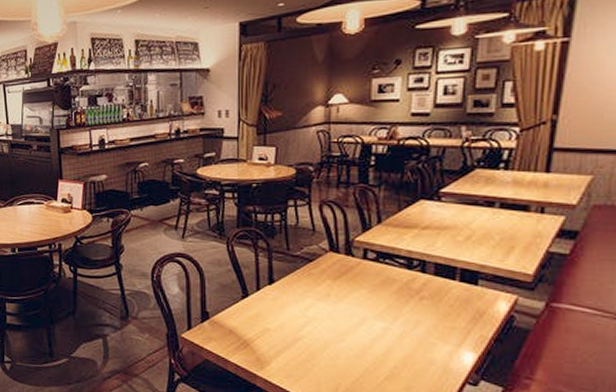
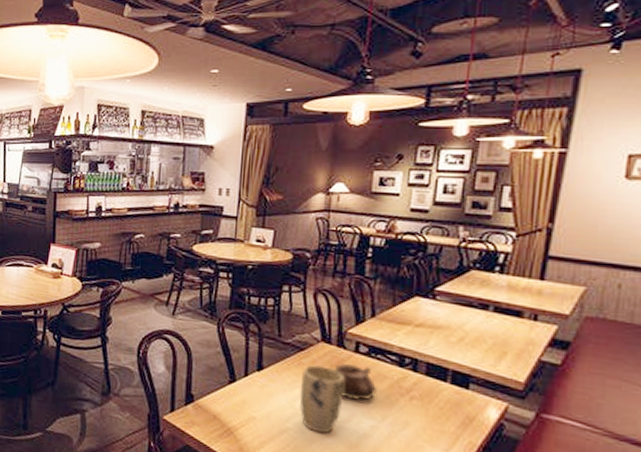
plant pot: none [311,273,355,339] -> present [299,364,345,434]
teapot: none [342,271,386,305] -> present [332,364,376,401]

